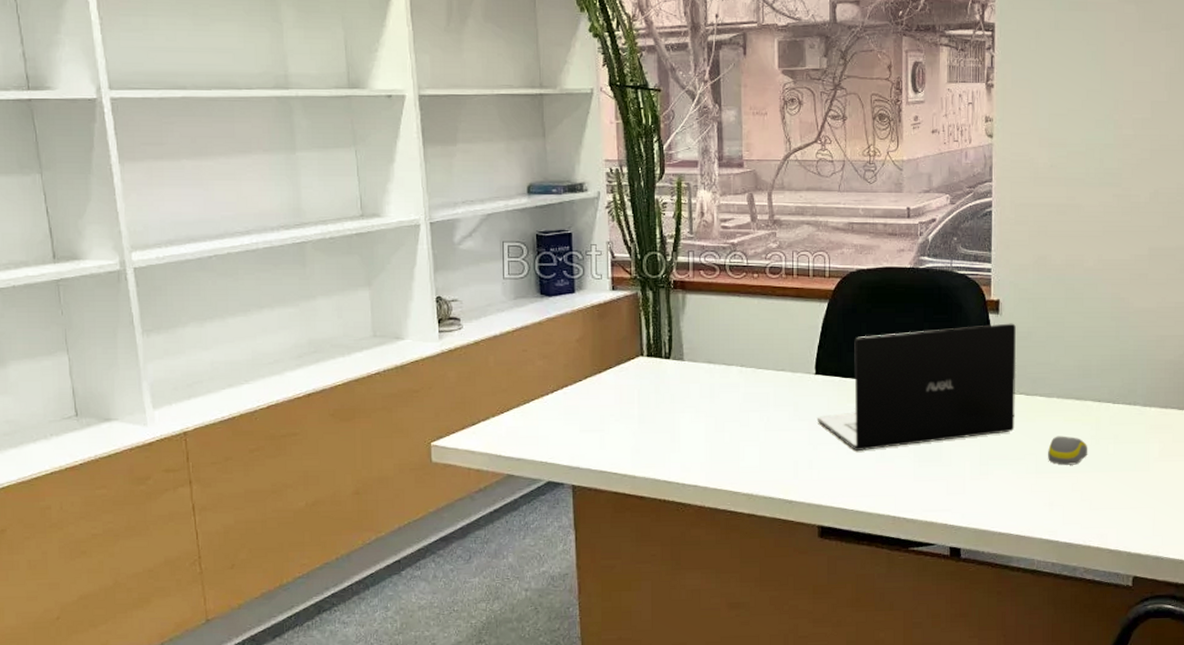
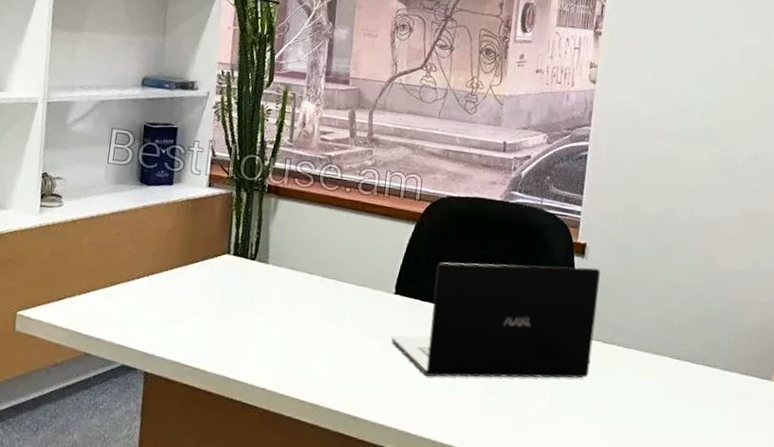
computer mouse: present [1048,436,1088,465] -> none [620,388,663,421]

